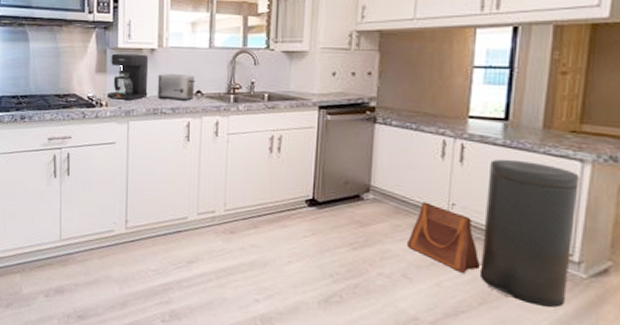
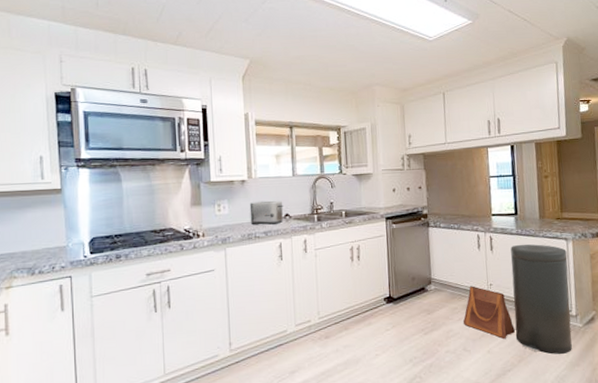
coffee maker: present [108,53,149,100] -> none [204,185,242,229]

